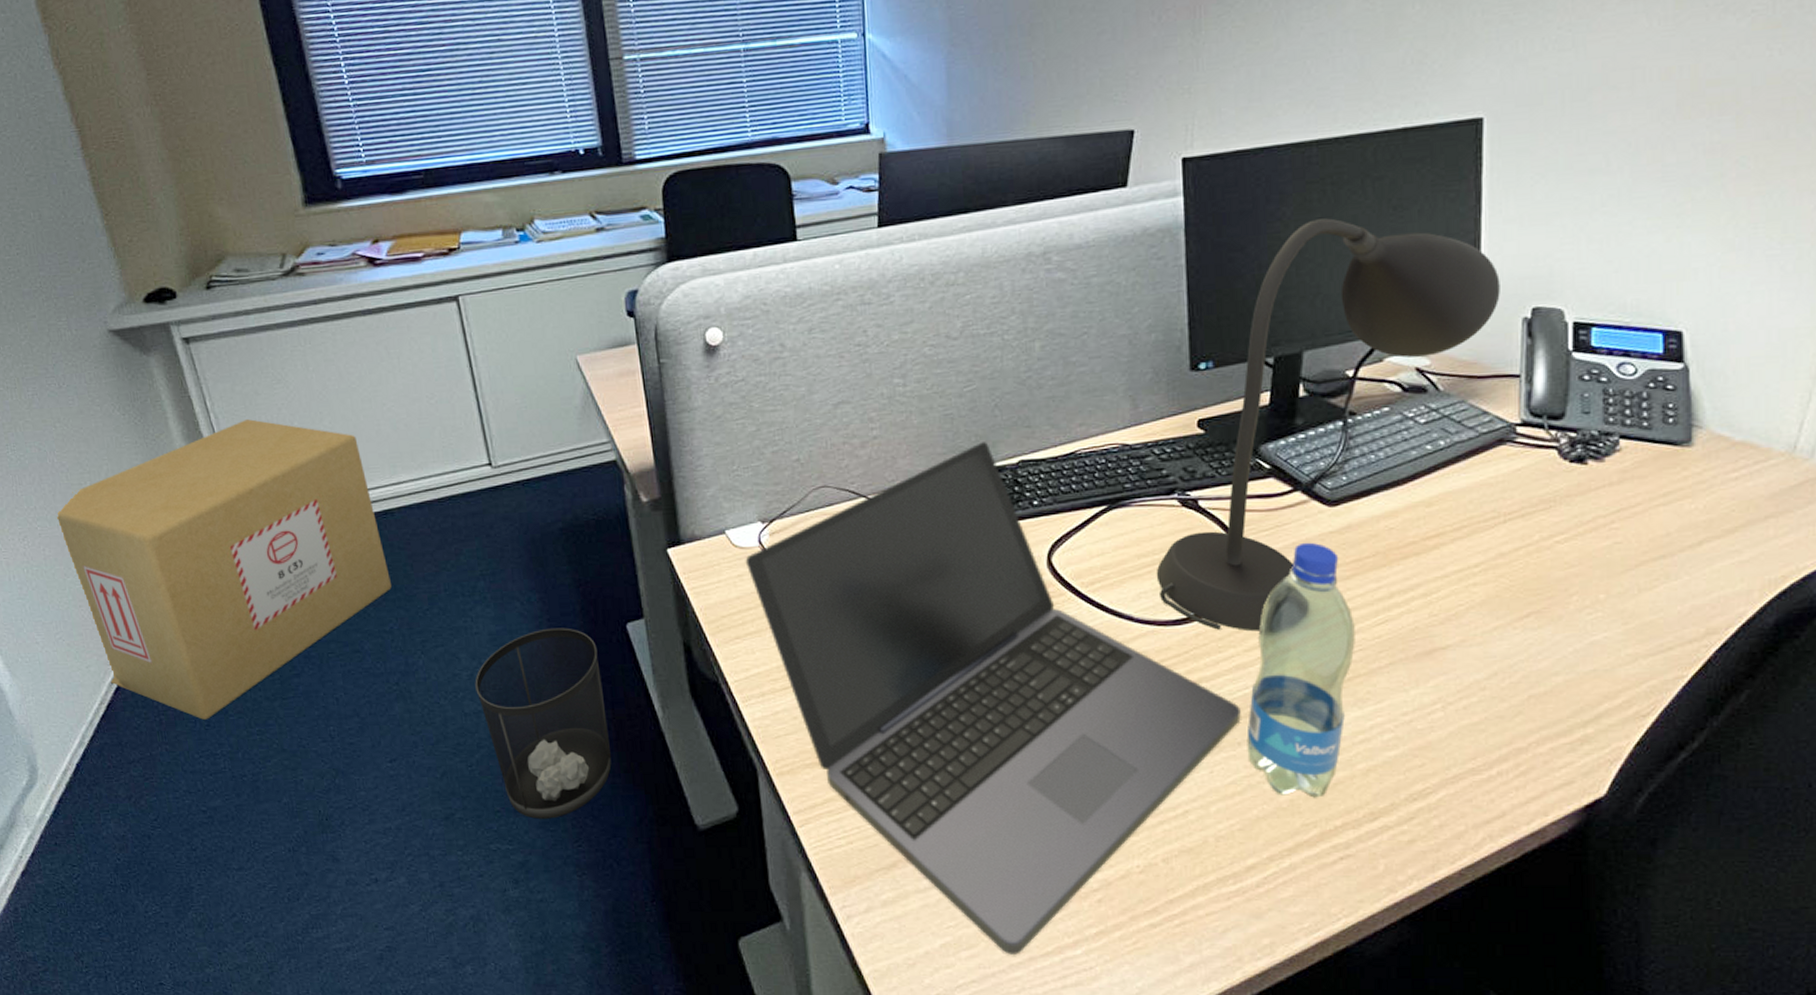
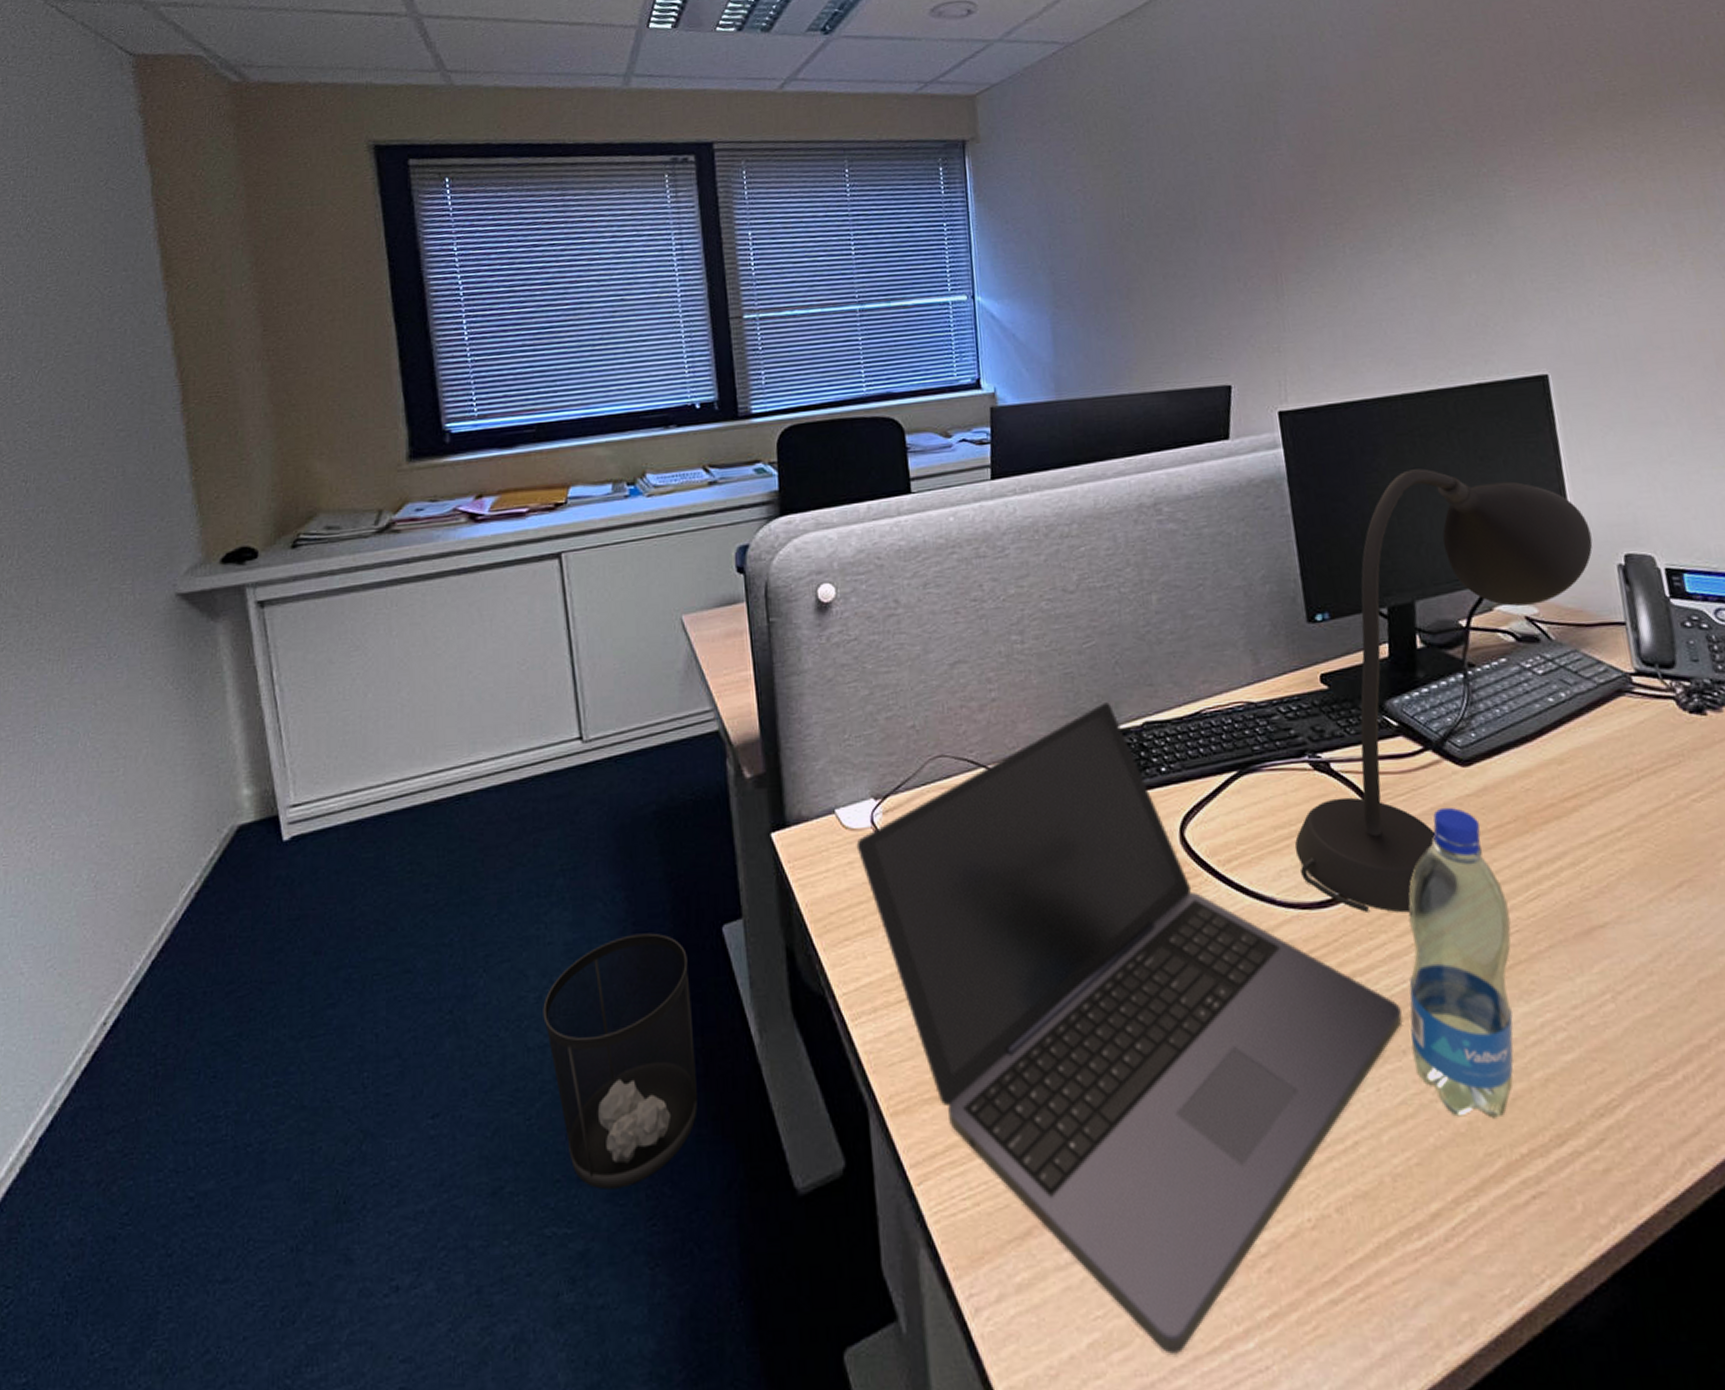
cardboard box: present [57,419,391,720] -> none [77,691,456,1070]

